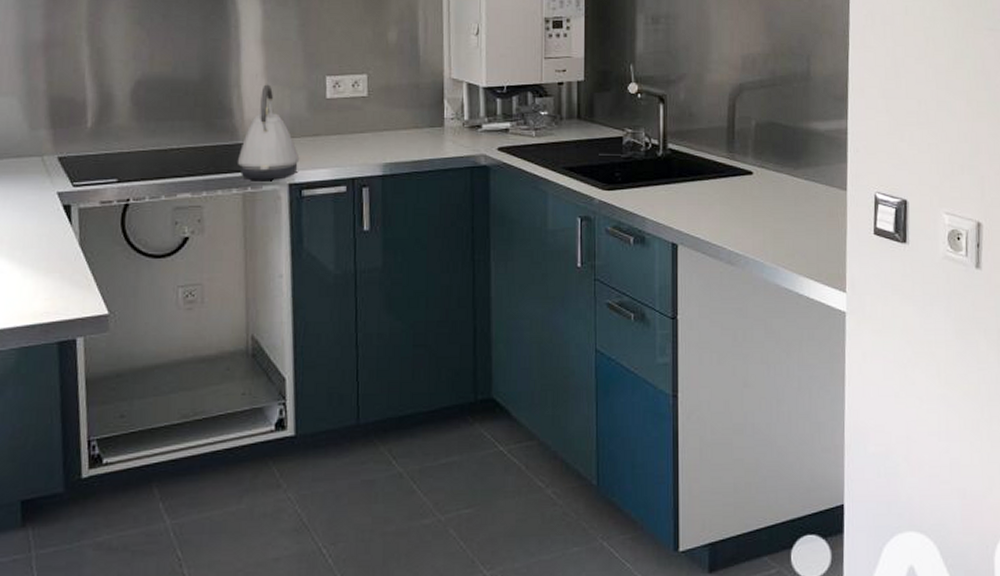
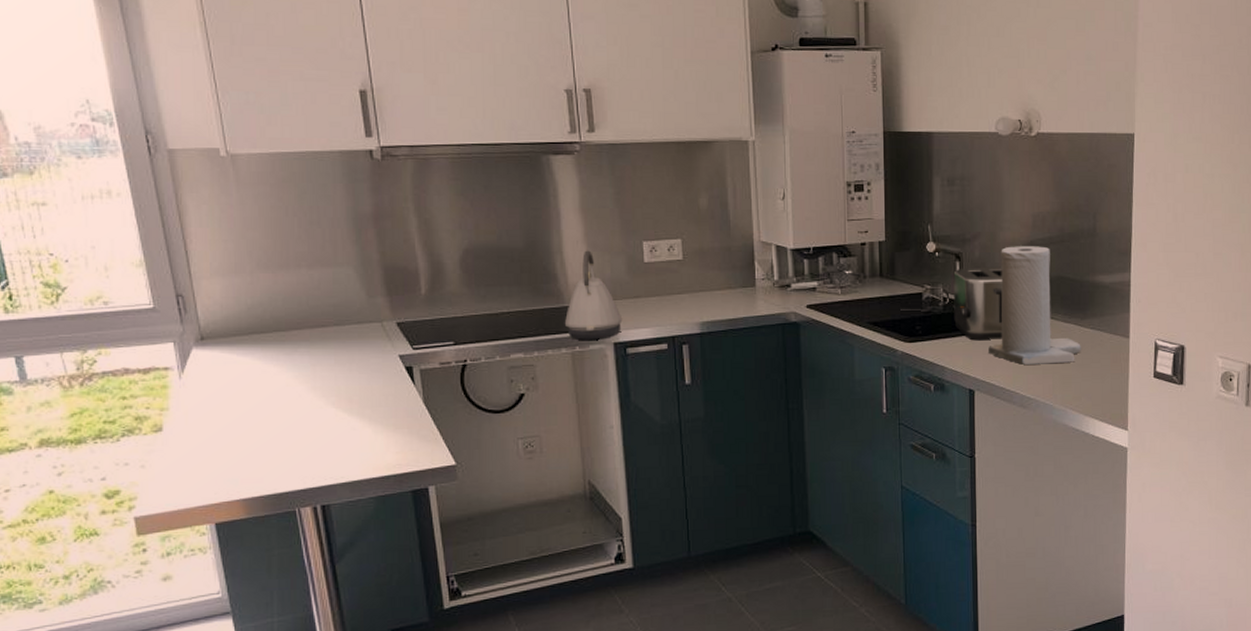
toaster: none [656,110,710,189] -> present [953,266,1003,340]
paper towel: none [692,89,794,217] -> present [987,246,1081,365]

